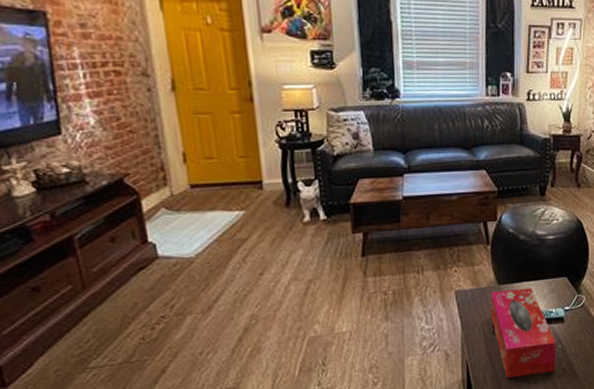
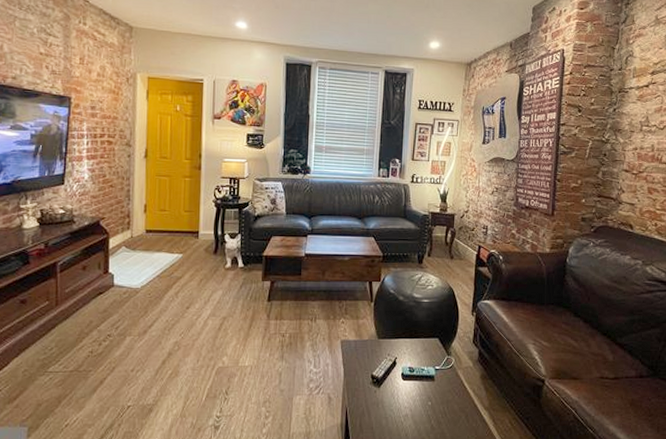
tissue box: present [490,287,556,378] -> none [369,344,426,428]

